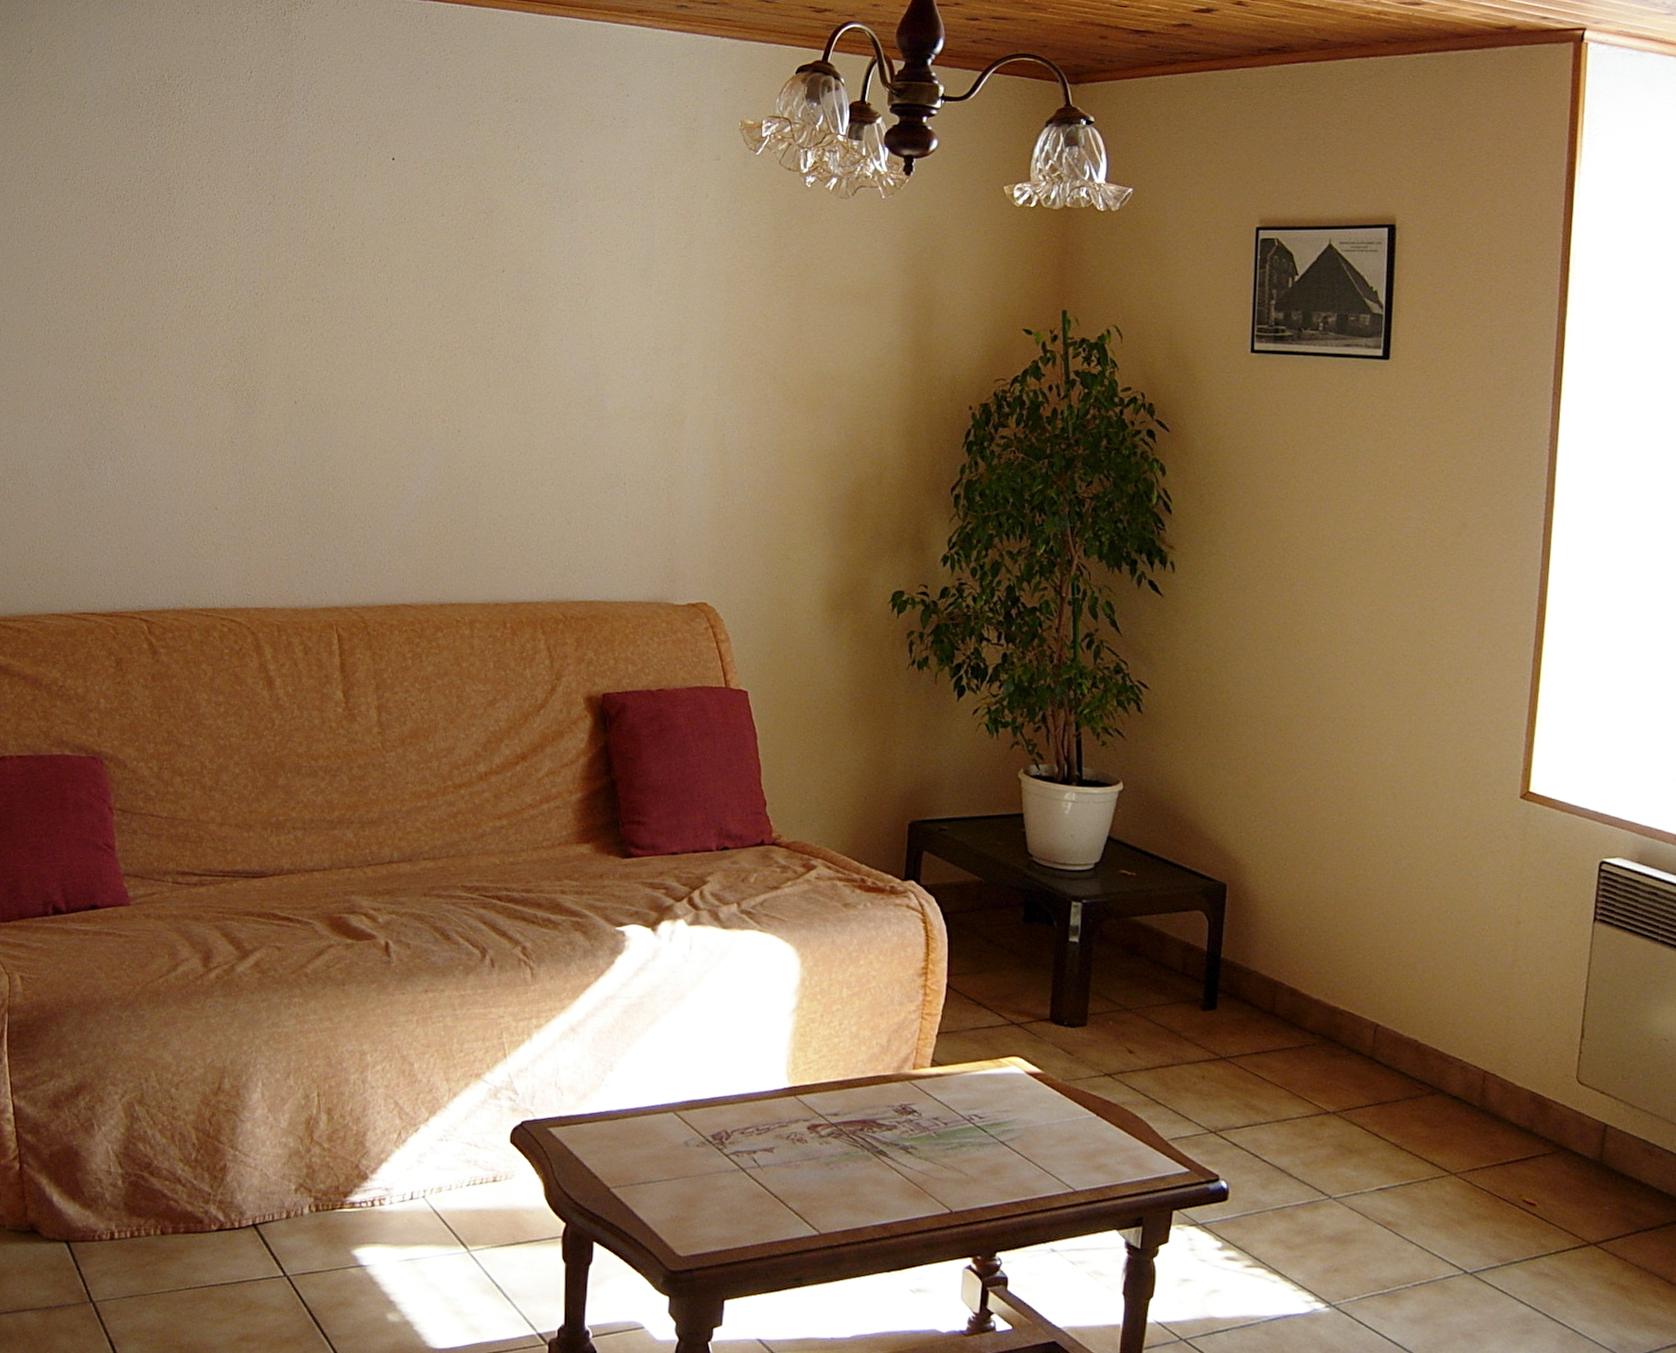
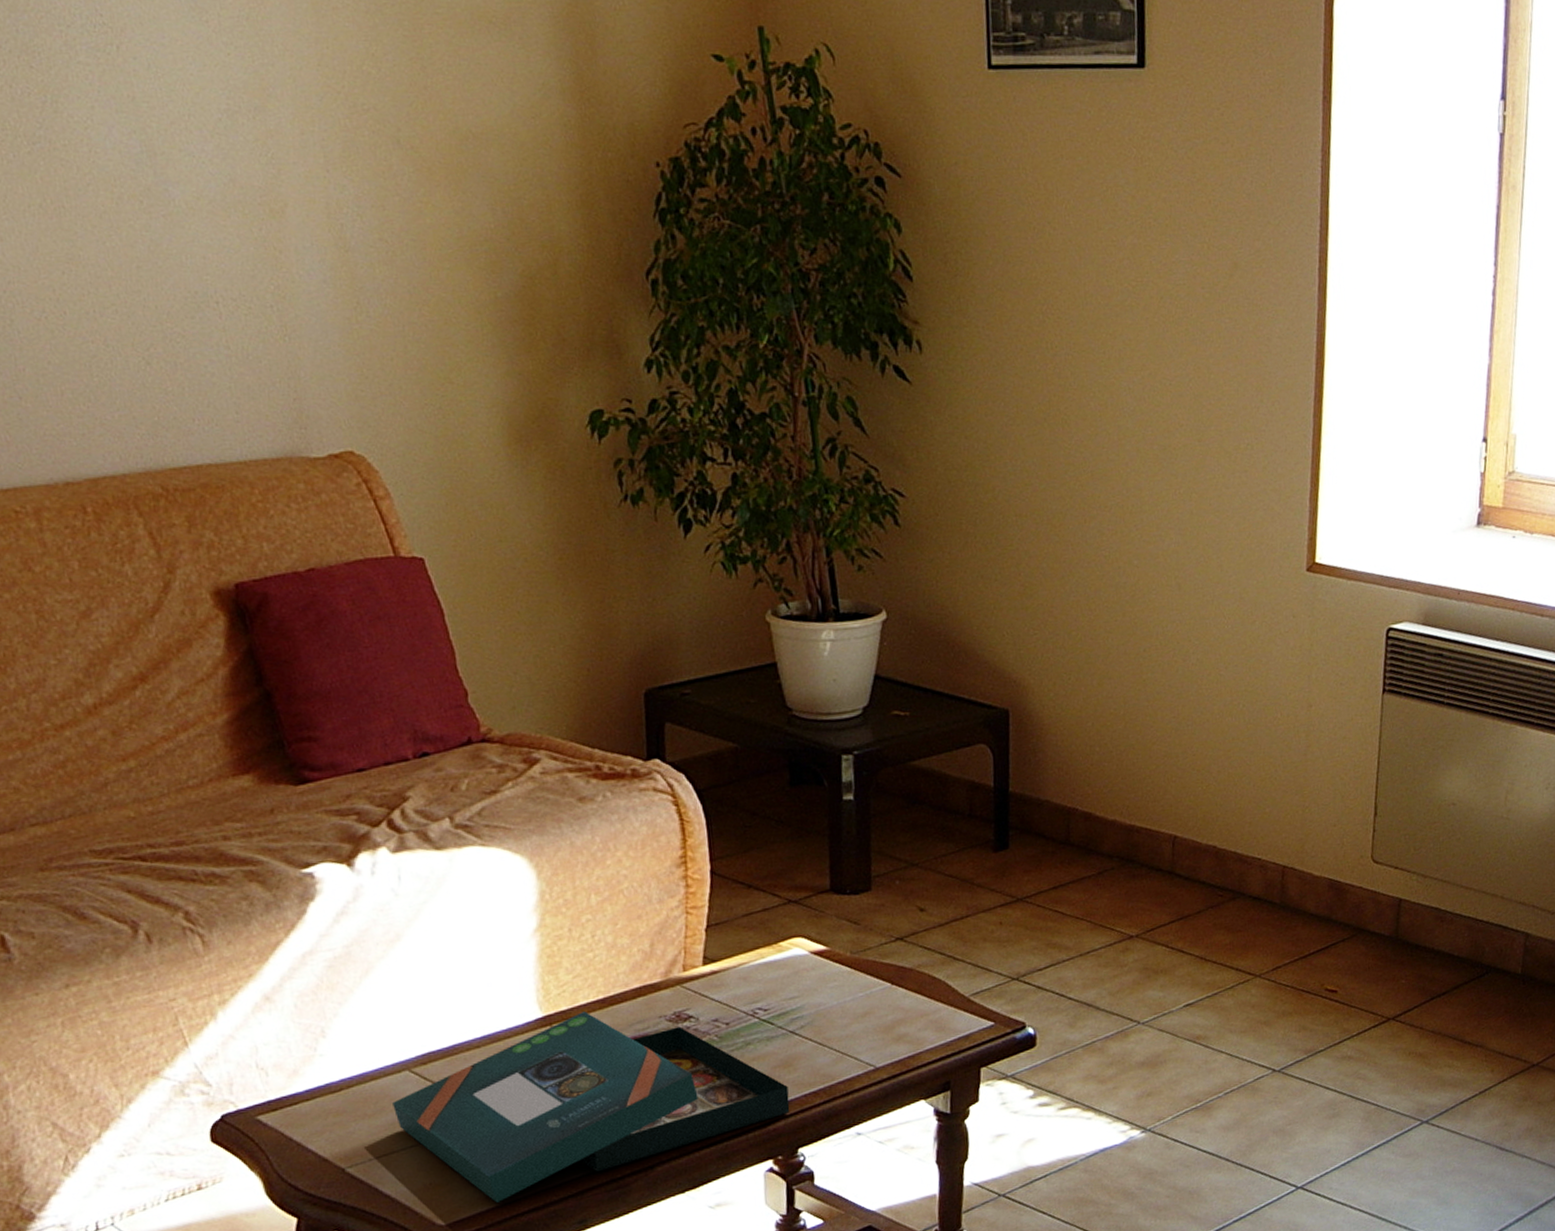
board game: none [657,1089,993,1246] -> present [393,1011,790,1203]

